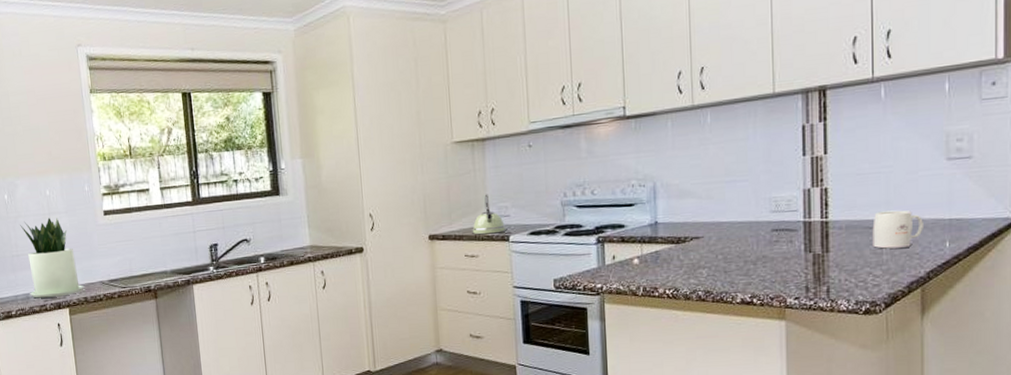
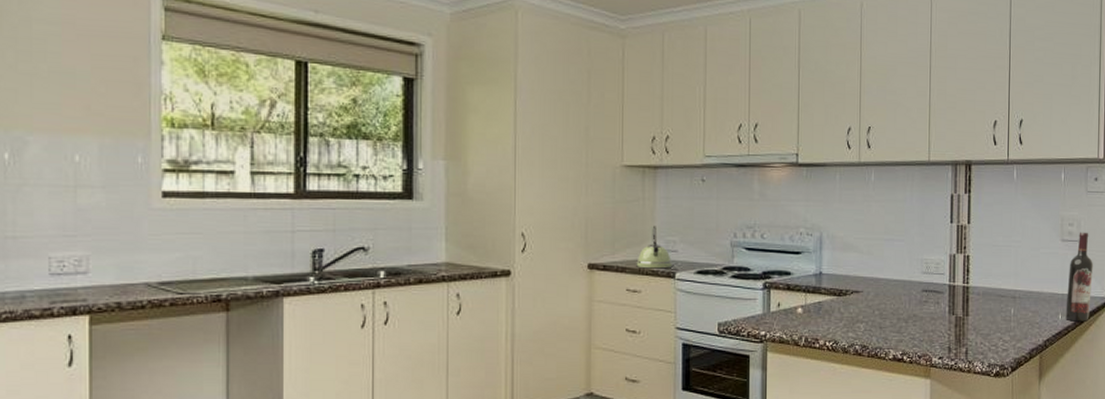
planter: present [20,217,84,298] -> none [24,191,118,299]
mug: present [872,210,923,249] -> none [1003,282,1043,317]
wine bottle: none [955,145,991,249] -> present [1065,232,1093,322]

